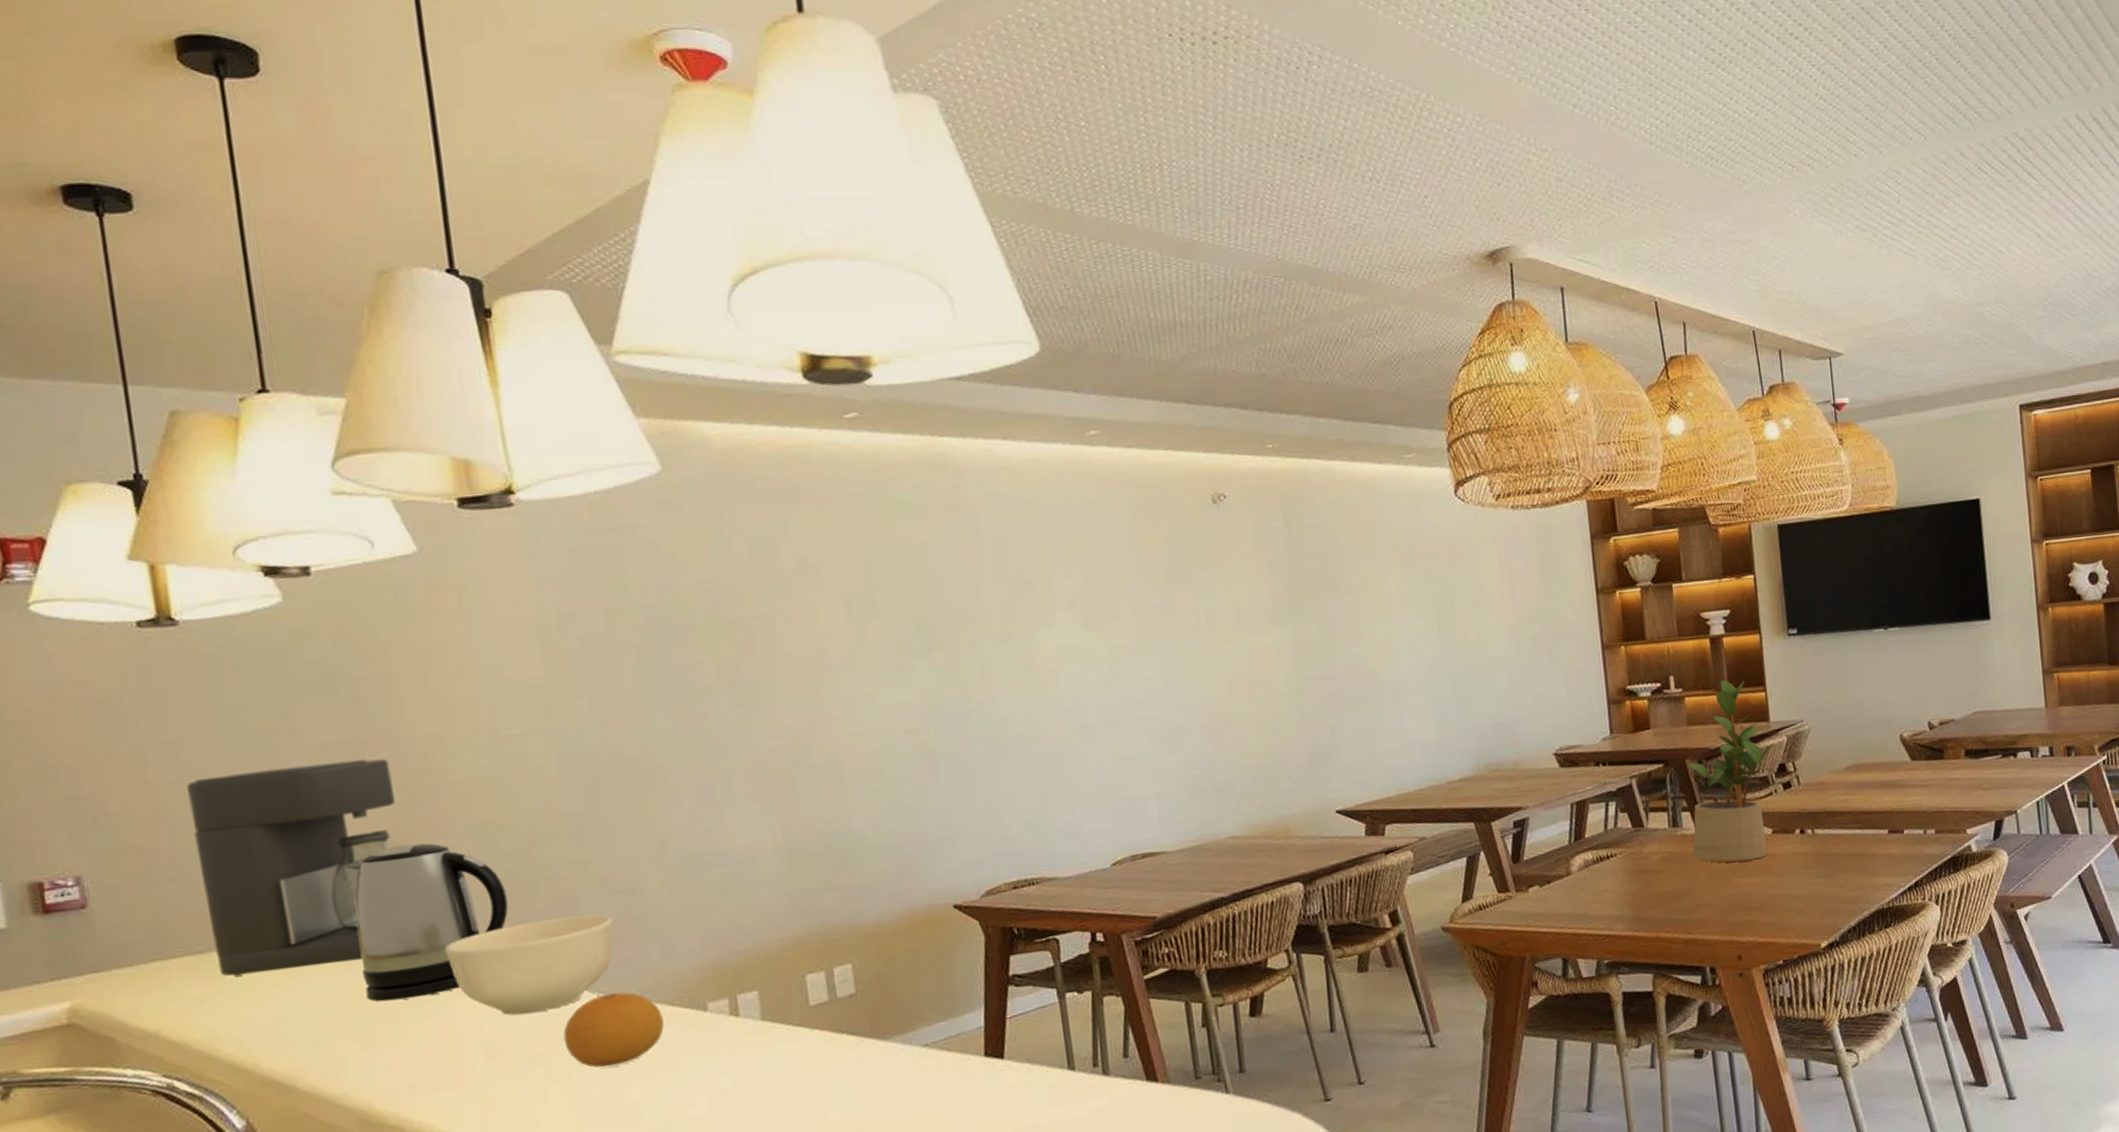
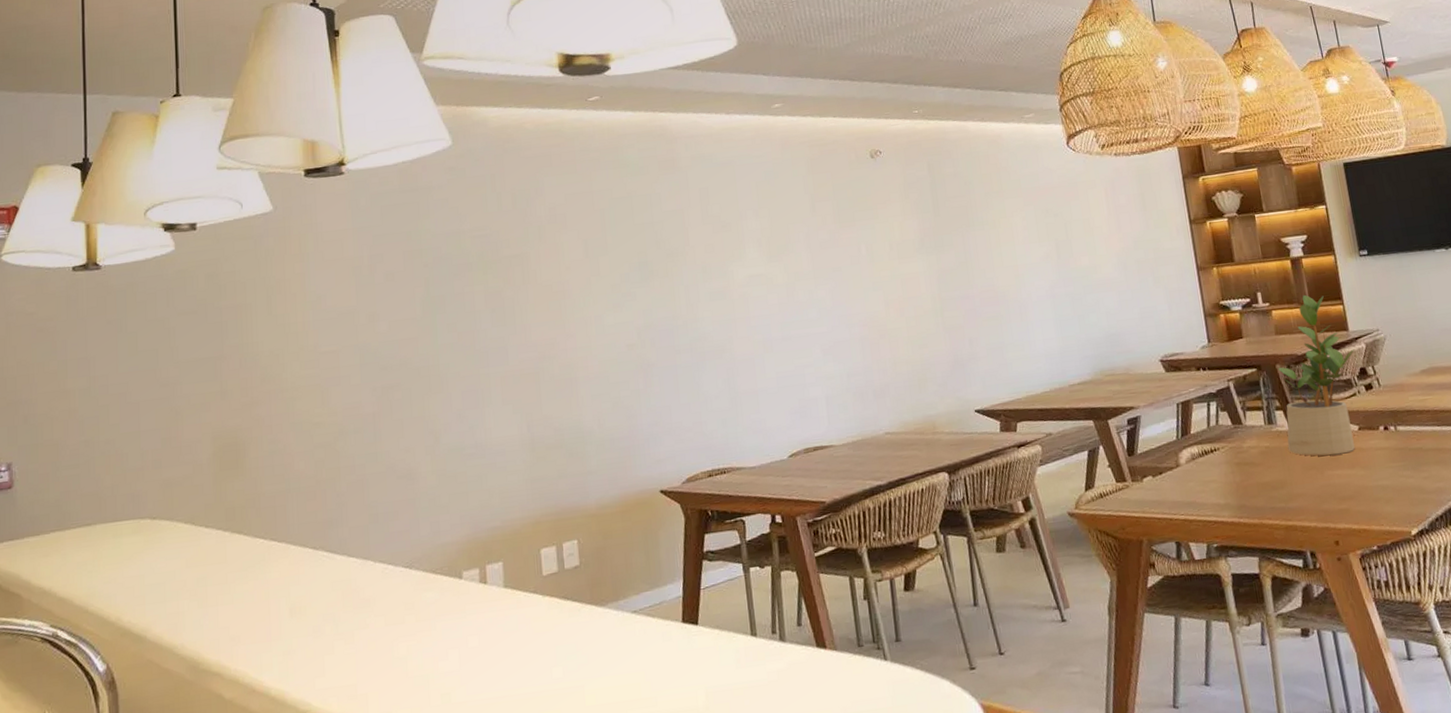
coffee maker: present [187,758,395,977] -> none [93,370,240,545]
kettle: present [344,843,509,1002] -> none [199,437,316,567]
bowl: present [445,914,613,1015] -> none [266,496,394,580]
fruit: present [563,992,664,1068] -> none [350,562,428,626]

